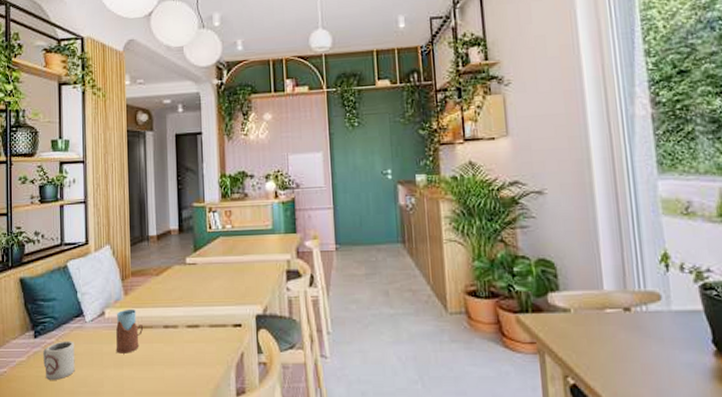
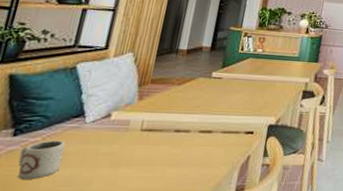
drinking glass: present [115,308,143,354] -> none [115,113,152,154]

